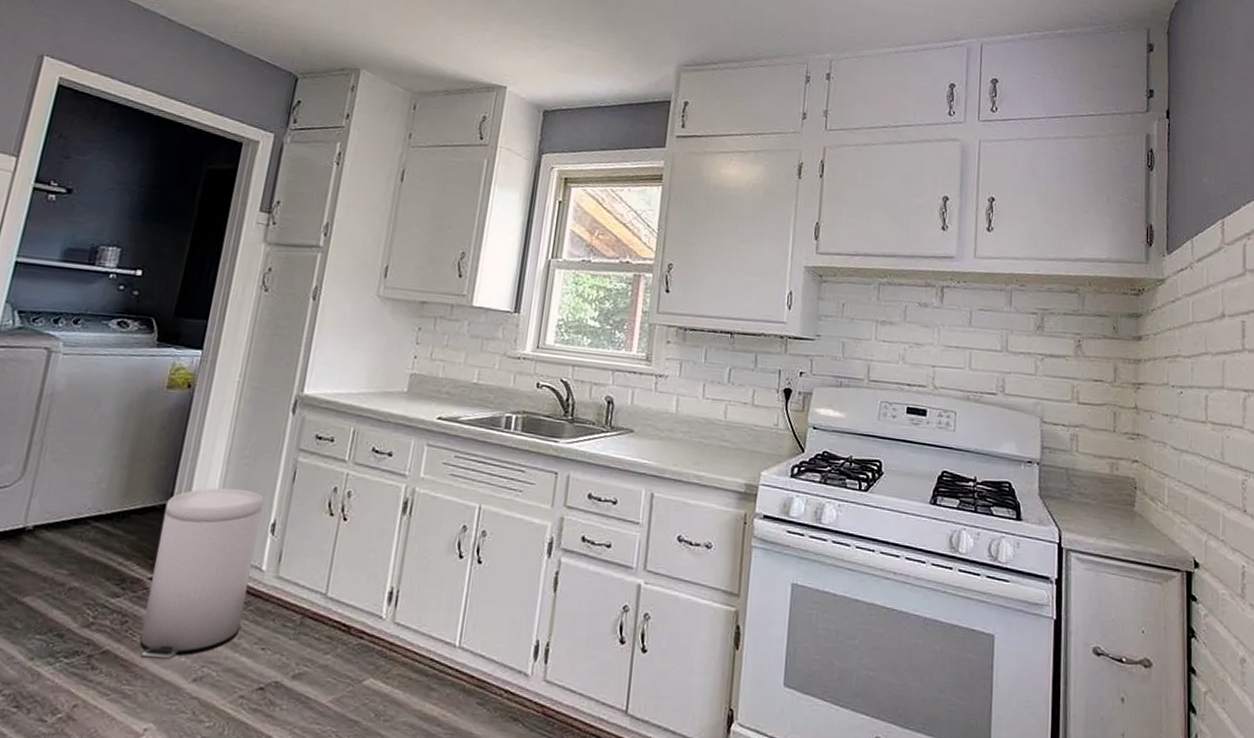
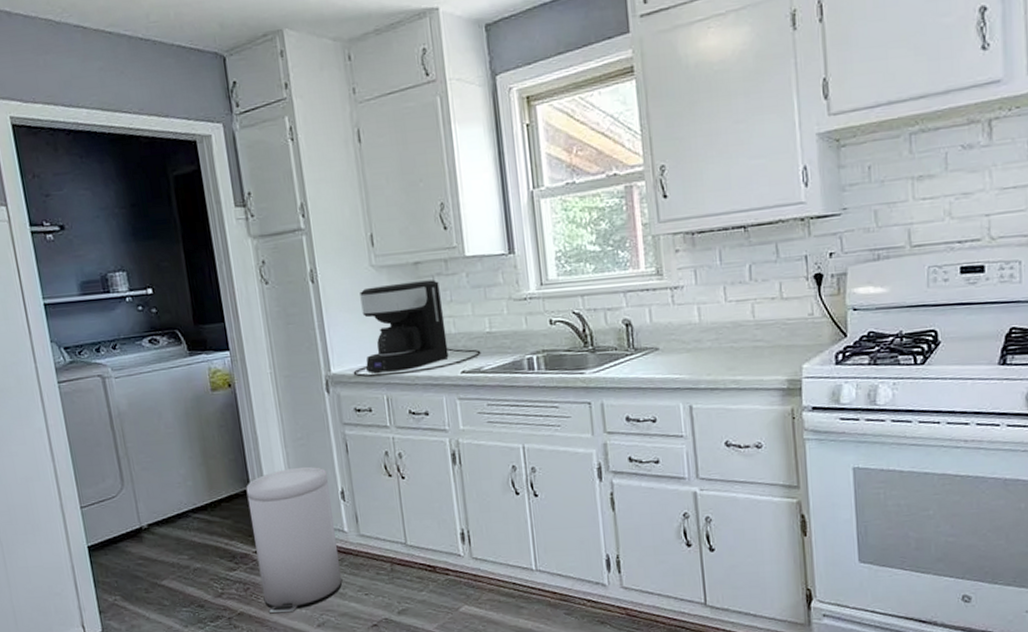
coffee maker: none [326,315,463,411] -> present [353,279,481,378]

